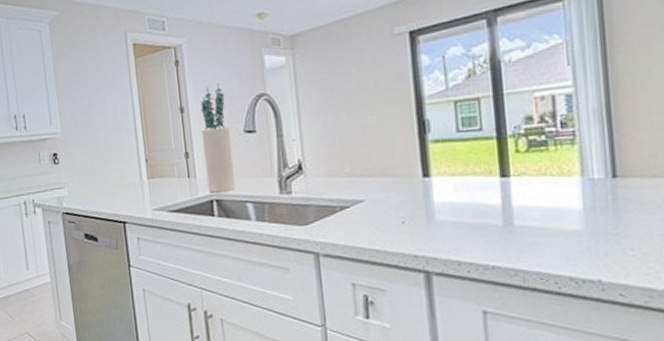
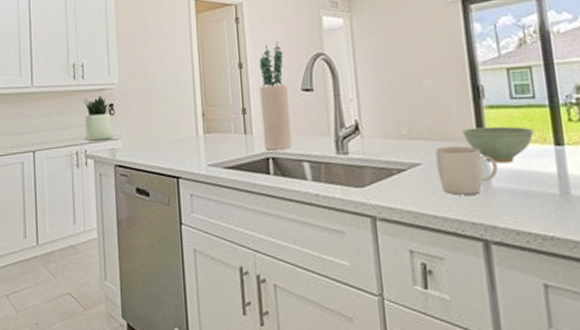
planter: none [28,145,60,191] -> present [83,95,114,141]
mug: none [379,181,442,230] -> present [435,146,498,195]
bowl: none [406,160,480,197] -> present [462,126,534,162]

